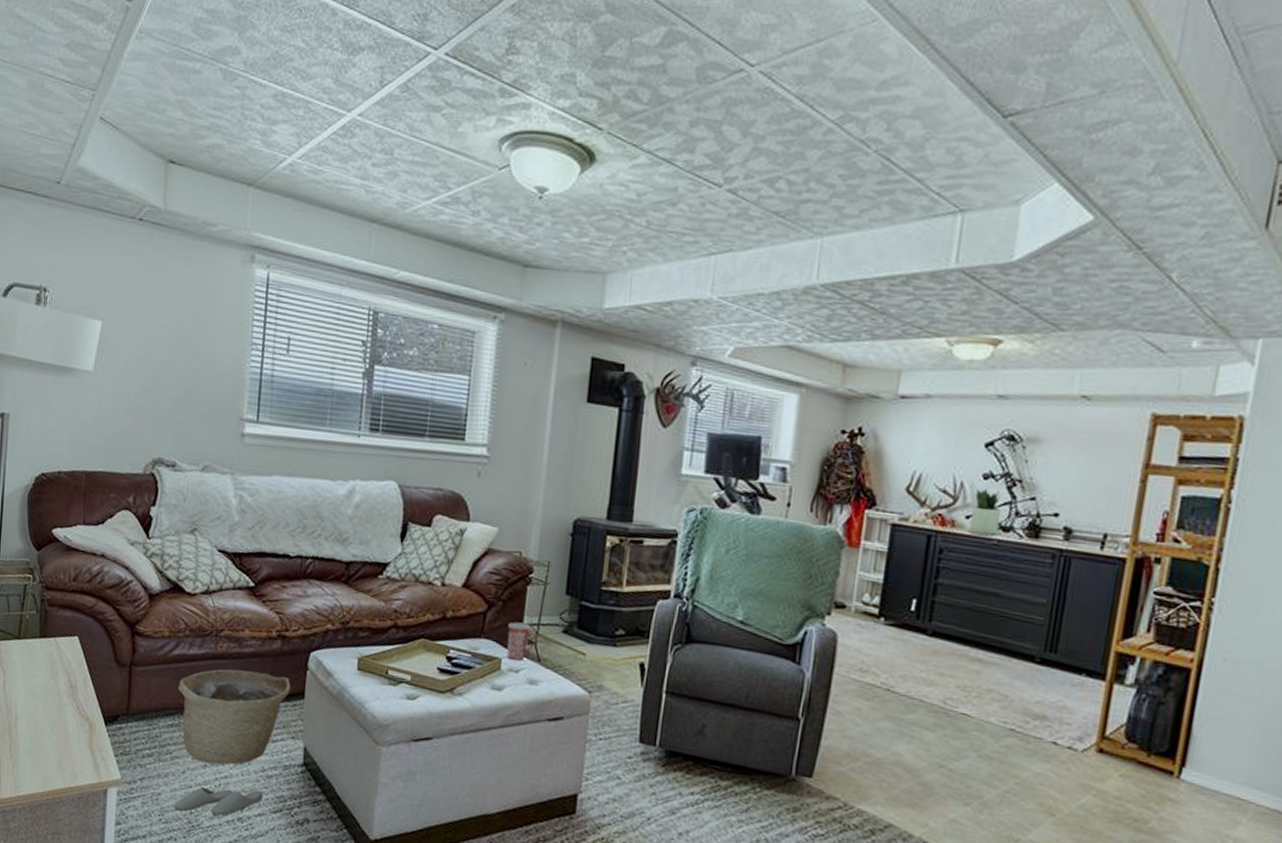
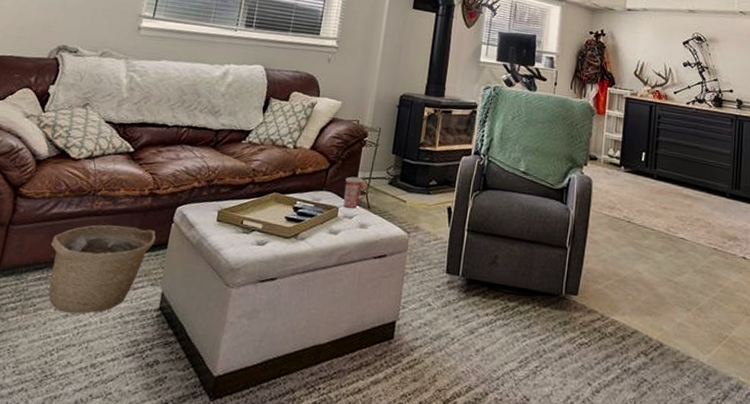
slippers: present [174,787,263,815] -> none [29,336,118,363]
planter: present [966,488,1003,536] -> none [675,73,697,106]

